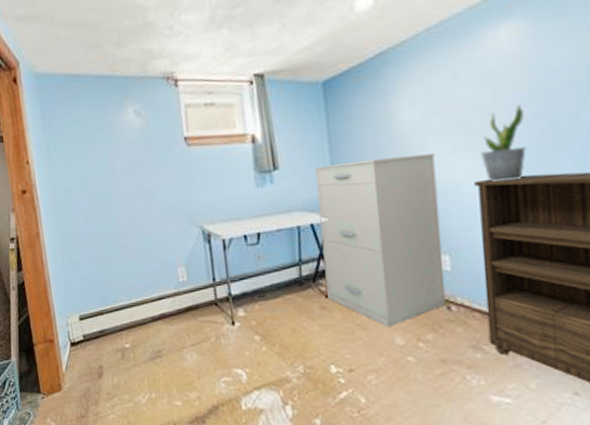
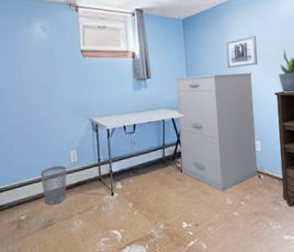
wastebasket: none [143,285,177,333] -> present [40,165,67,205]
wall art: none [391,95,445,149] -> present [226,36,258,69]

